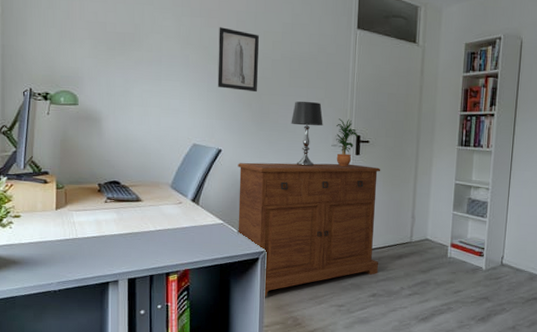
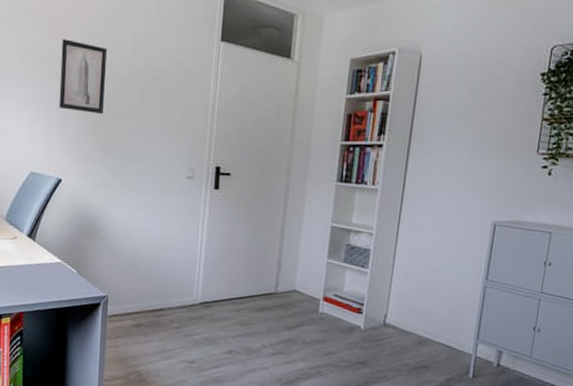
sideboard: present [237,162,381,298] -> none [77,194,244,348]
table lamp: present [291,101,323,166] -> none [140,125,178,201]
potted plant: present [335,118,359,167] -> none [191,146,218,203]

